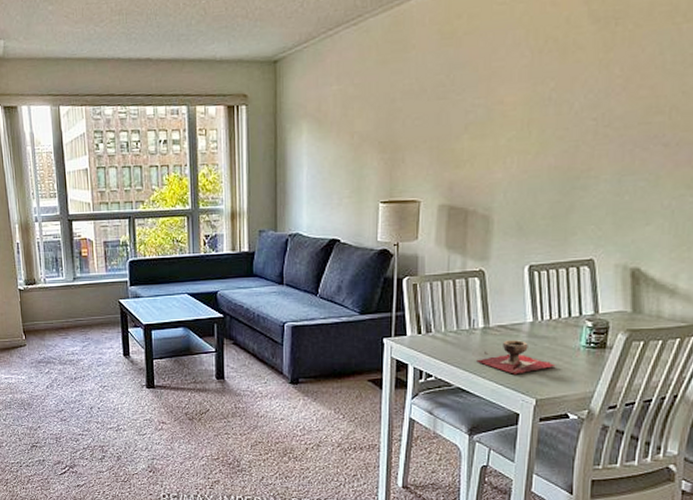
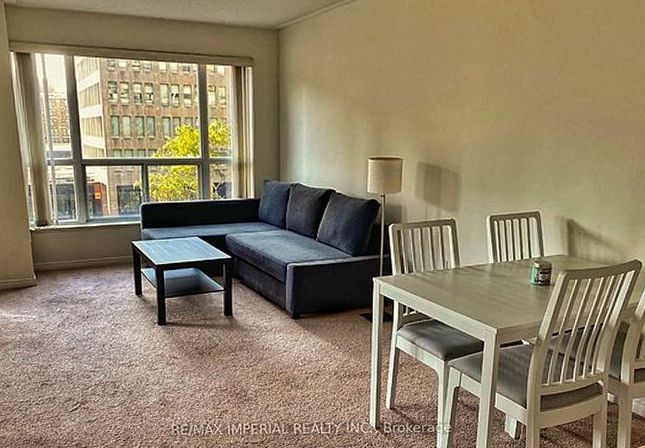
decorative bowl: present [476,340,556,374] -> none [450,279,512,308]

